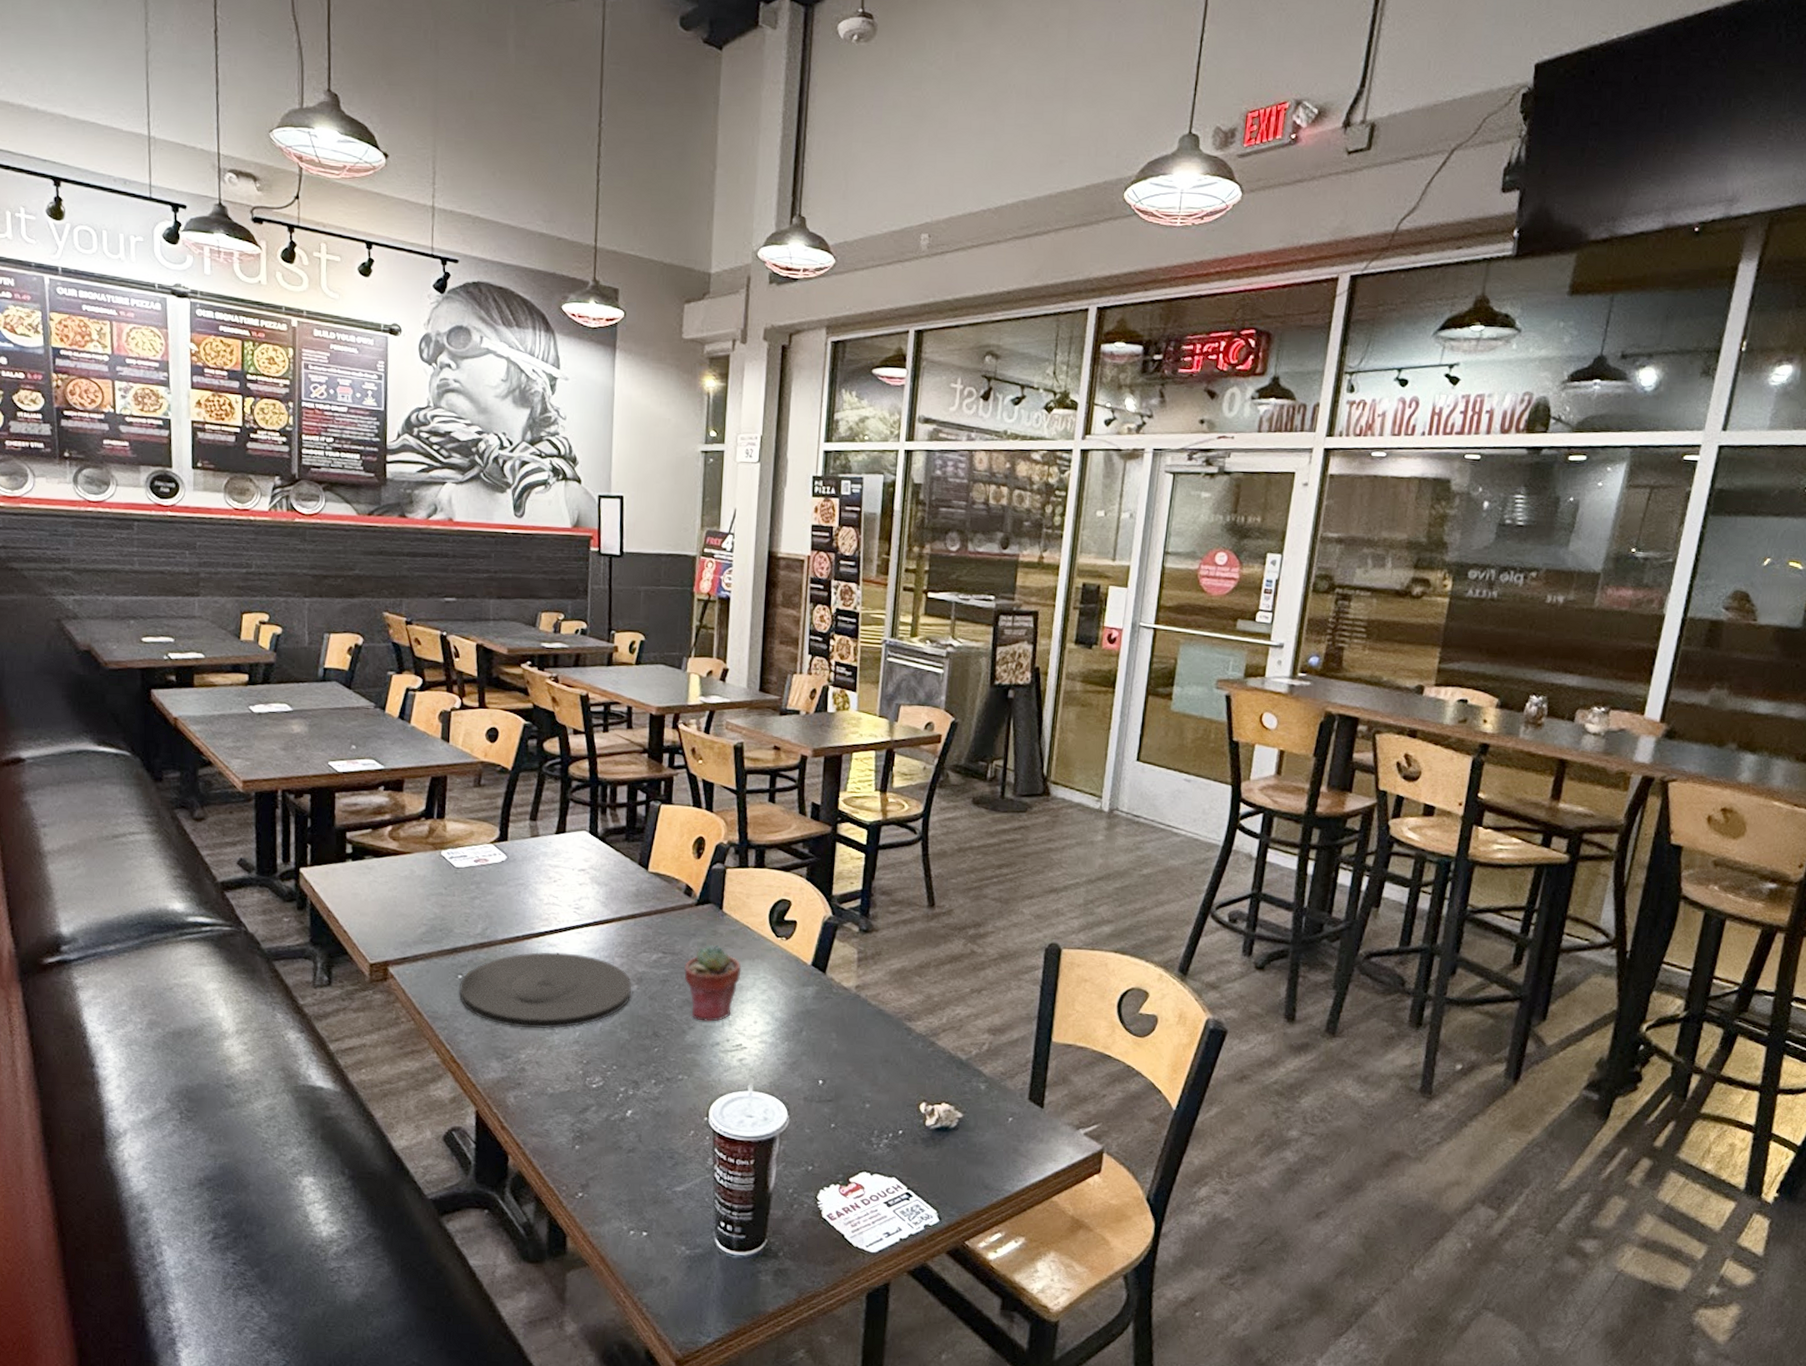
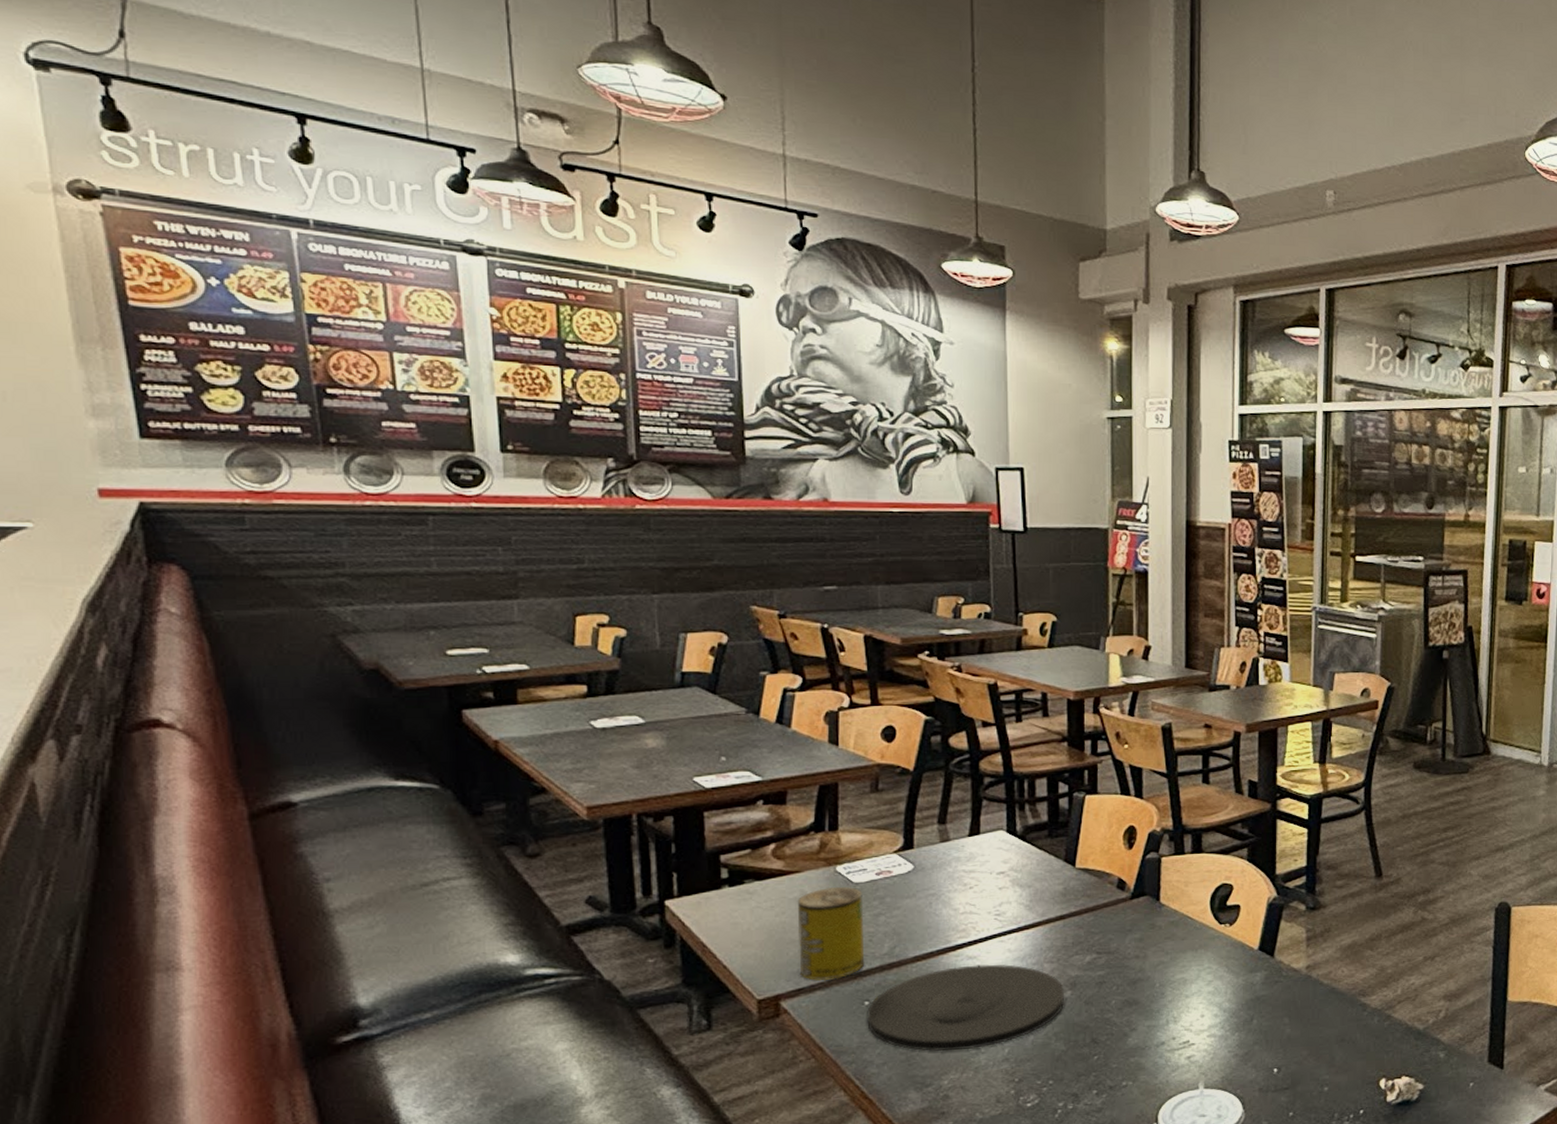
beverage can: none [406,869,462,953] -> present [797,887,865,981]
potted succulent: present [683,944,742,1022] -> none [1121,938,1184,1021]

